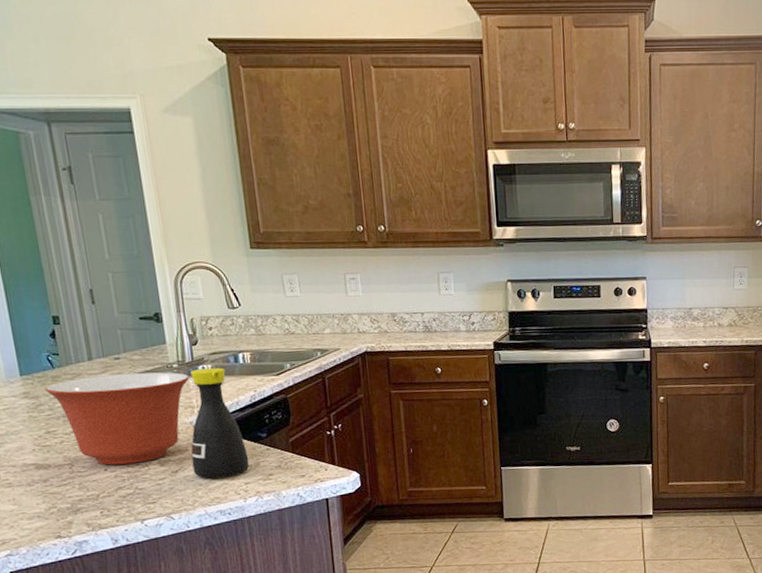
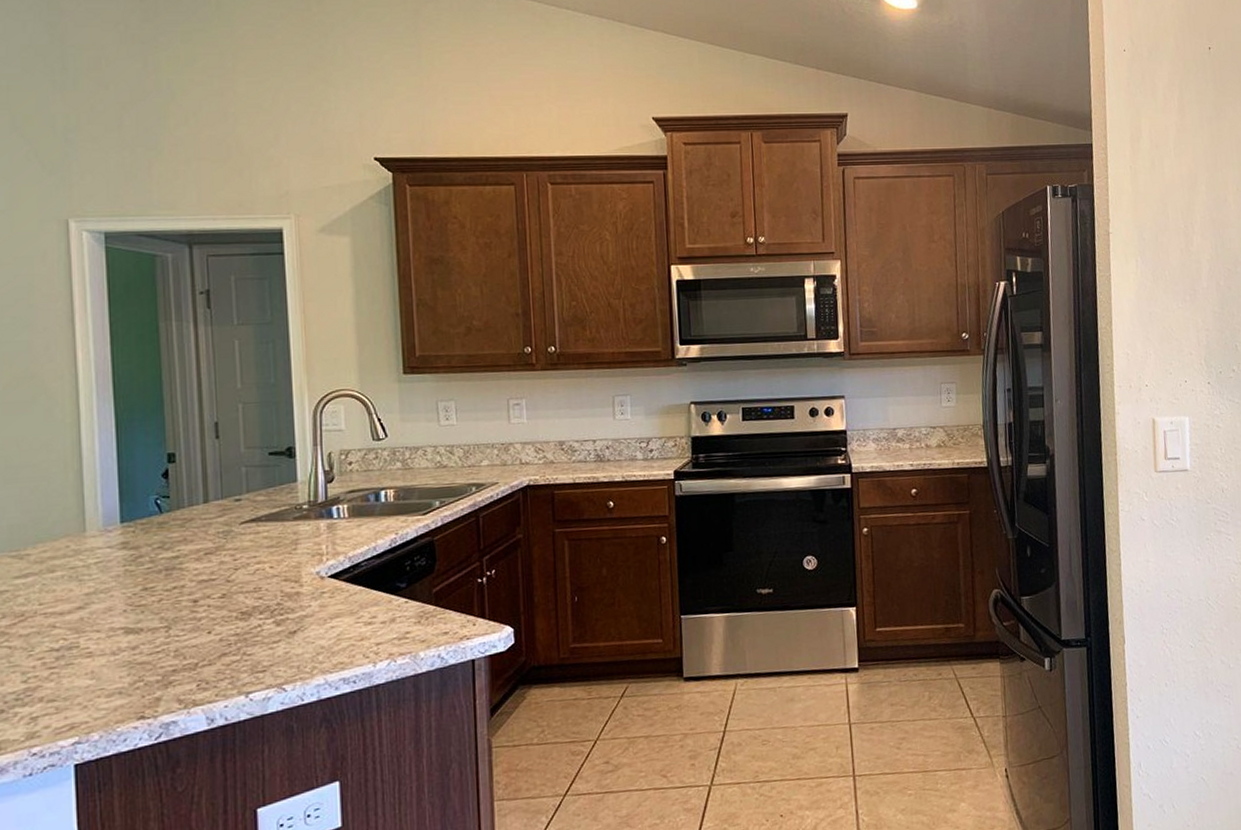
mixing bowl: present [44,372,190,465] -> none [147,514,321,627]
bottle: present [190,367,250,479] -> none [314,507,383,640]

